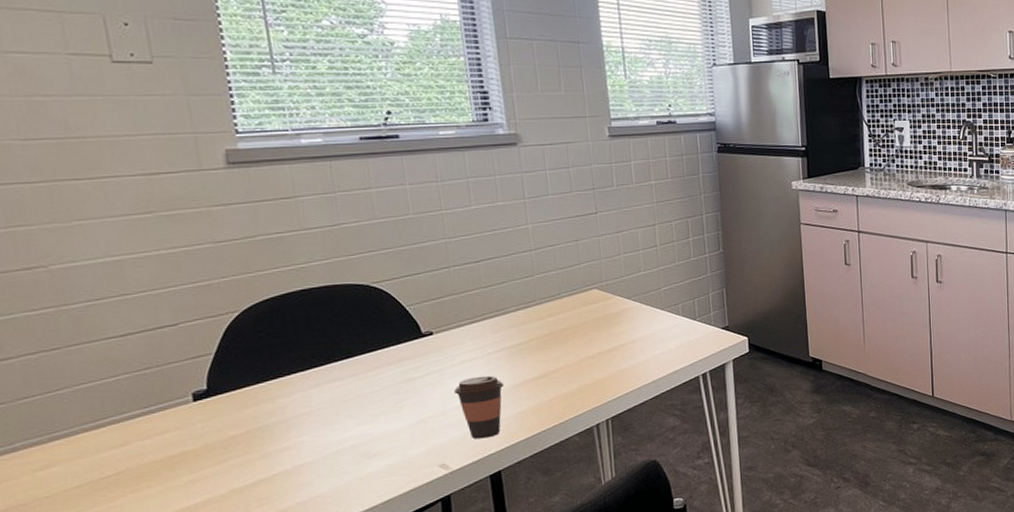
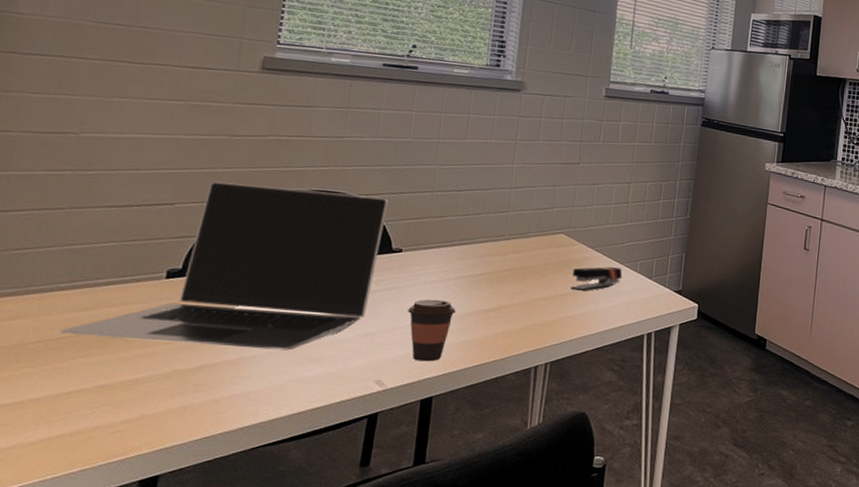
laptop: none [101,282,412,474] -> present [61,181,388,351]
stapler: none [614,314,666,345] -> present [570,267,623,292]

